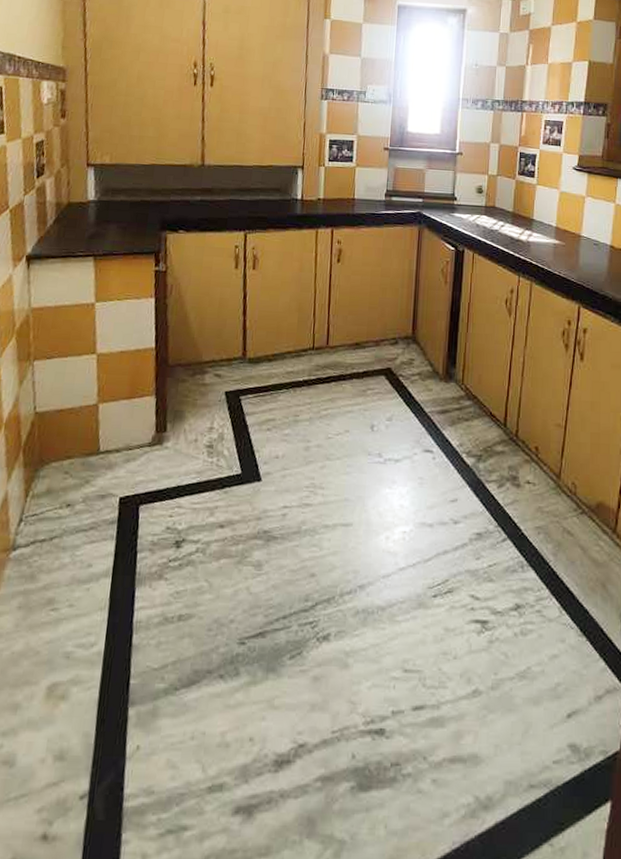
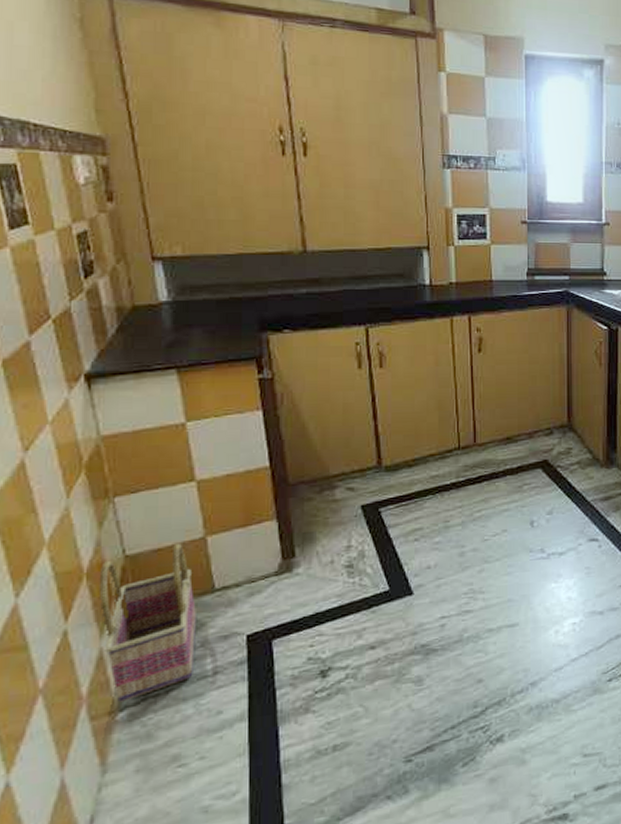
basket: none [9,406,84,542] -> present [98,543,198,702]

